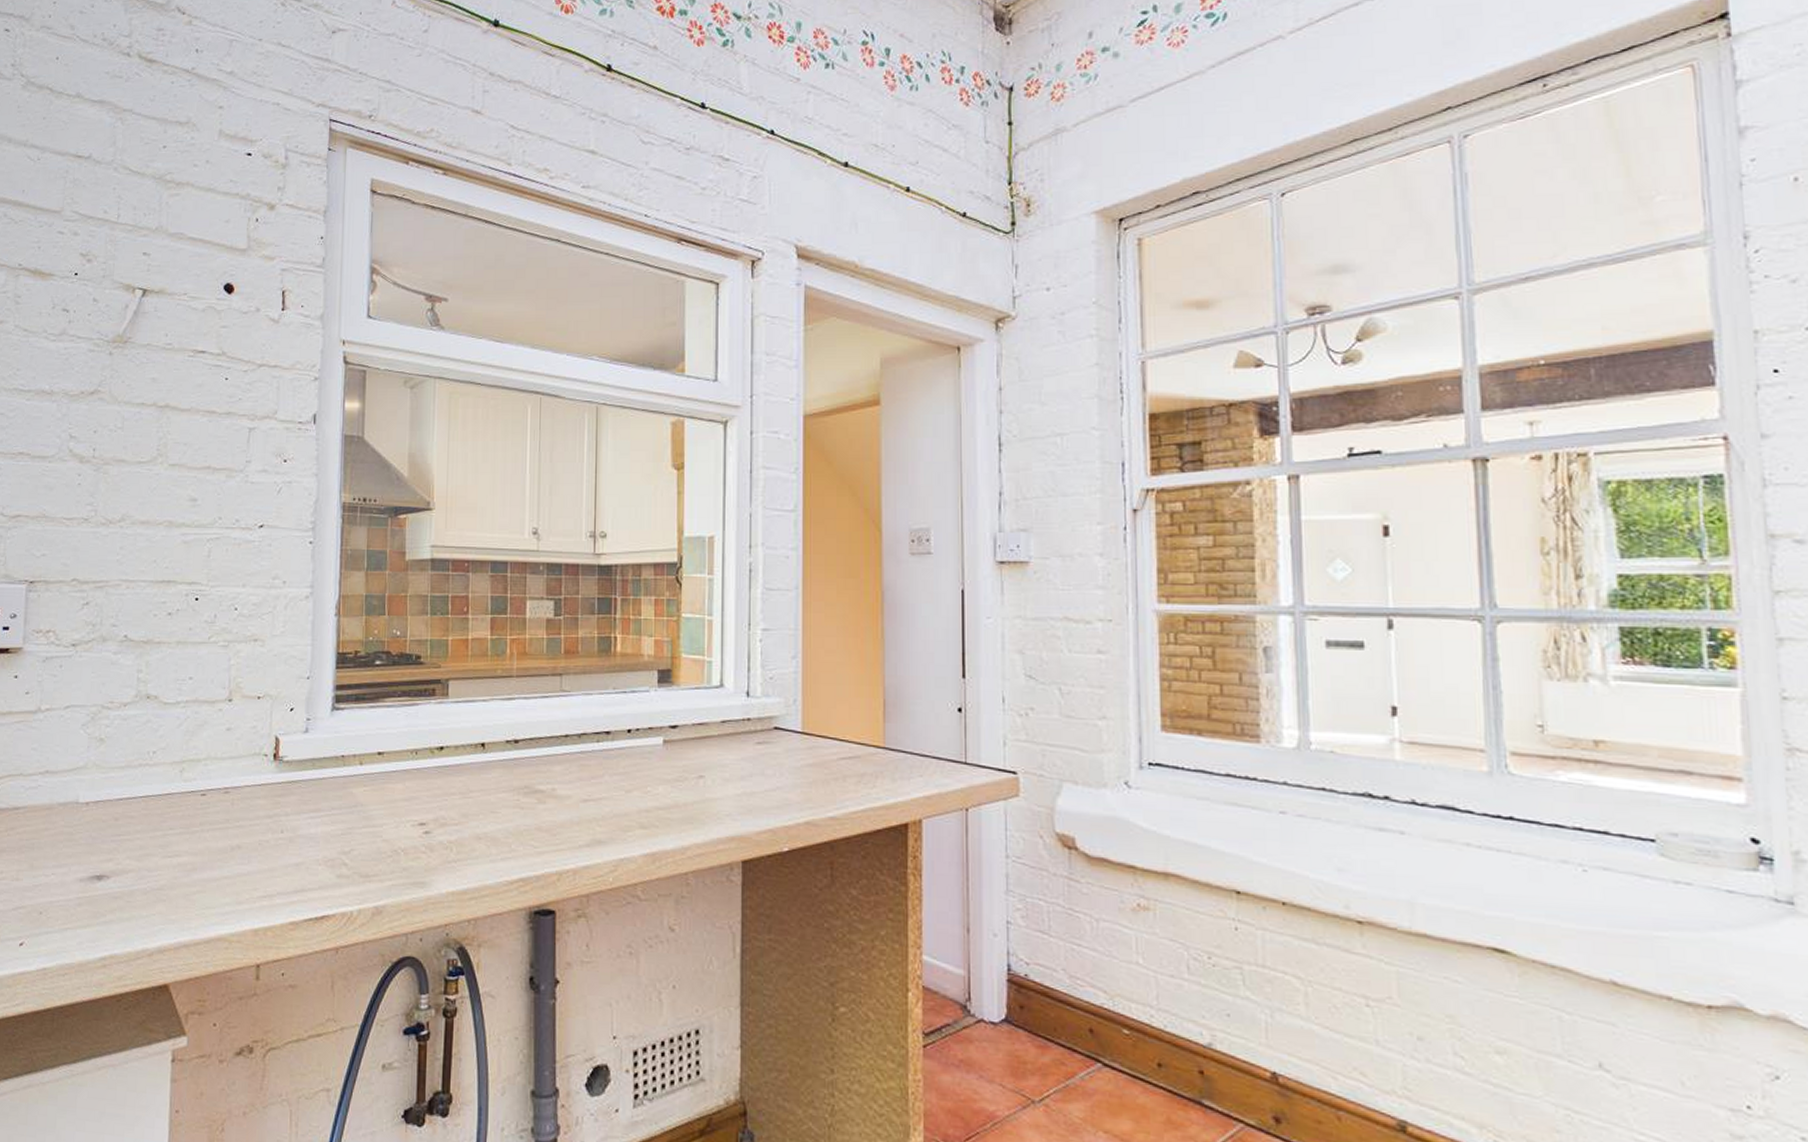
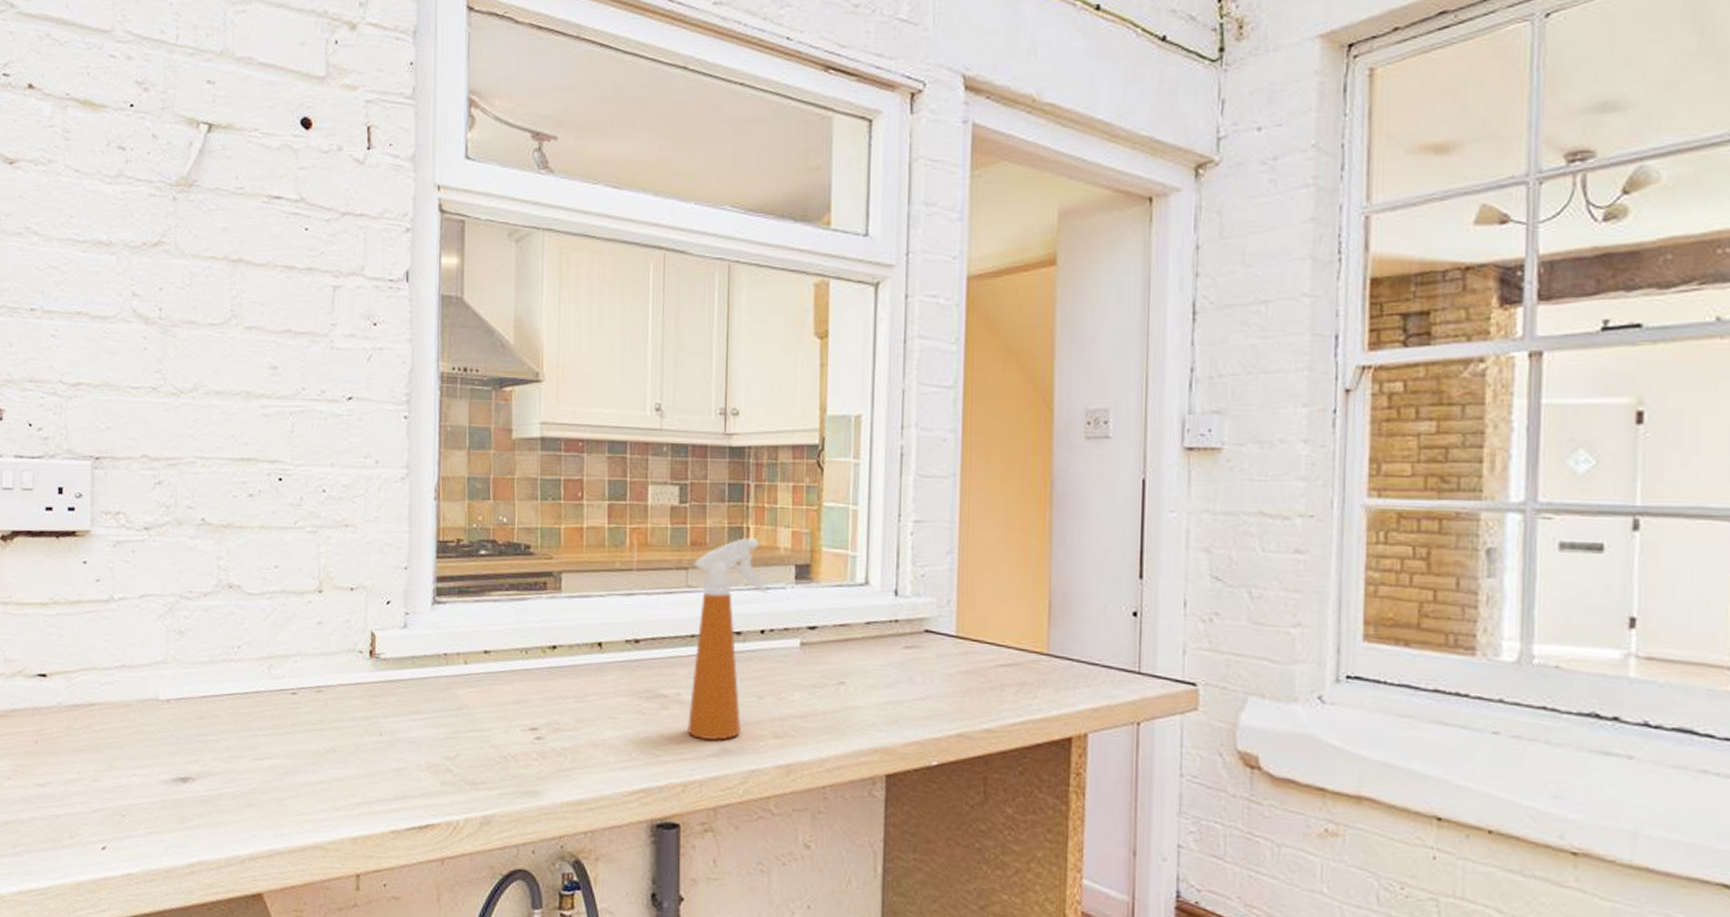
spray bottle: none [562,646,635,833] -> present [687,538,769,741]

